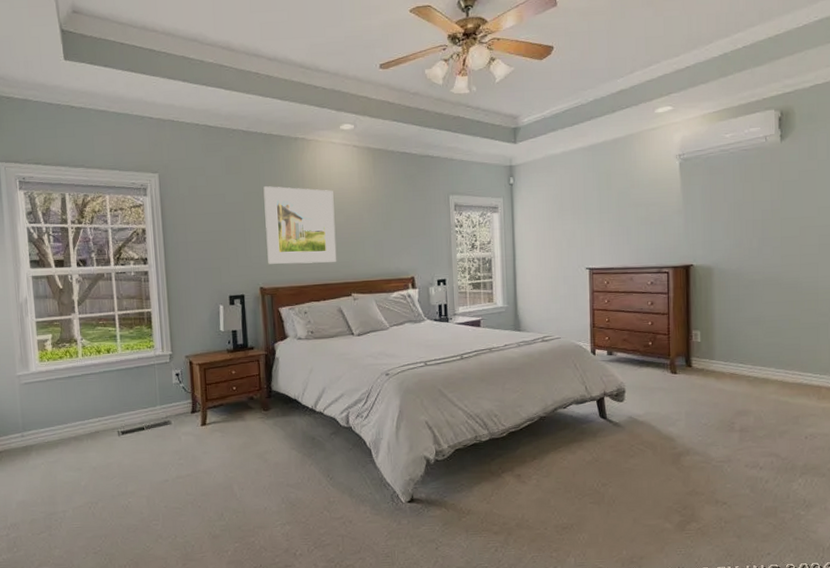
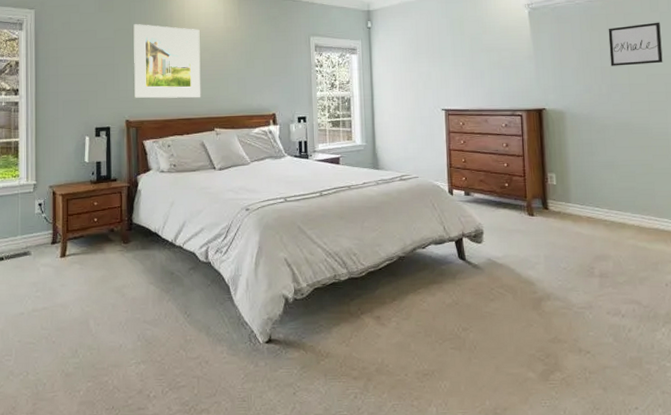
wall art: none [762,170,818,219] -> present [608,22,663,66]

